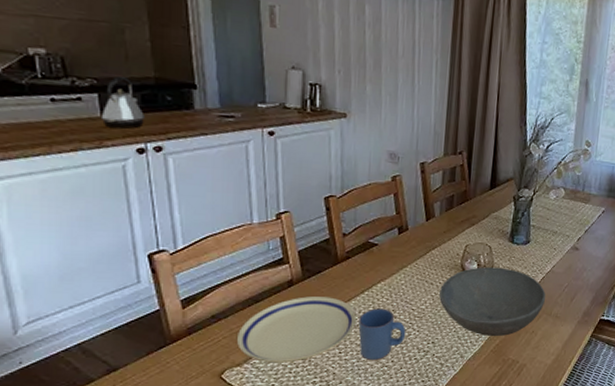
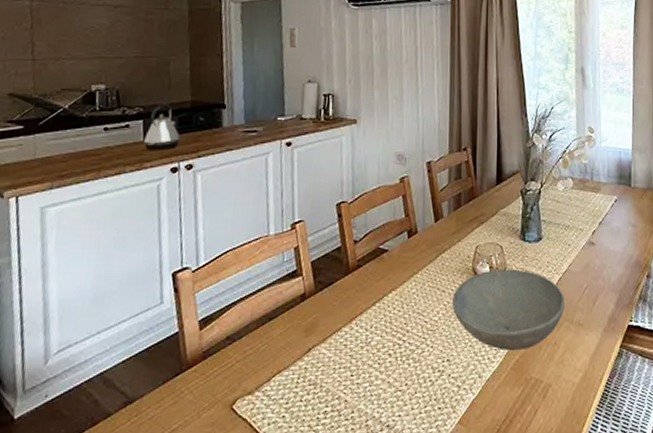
plate: present [237,296,356,363] -> none [250,311,368,390]
mug: present [358,308,406,361] -> none [370,322,420,385]

